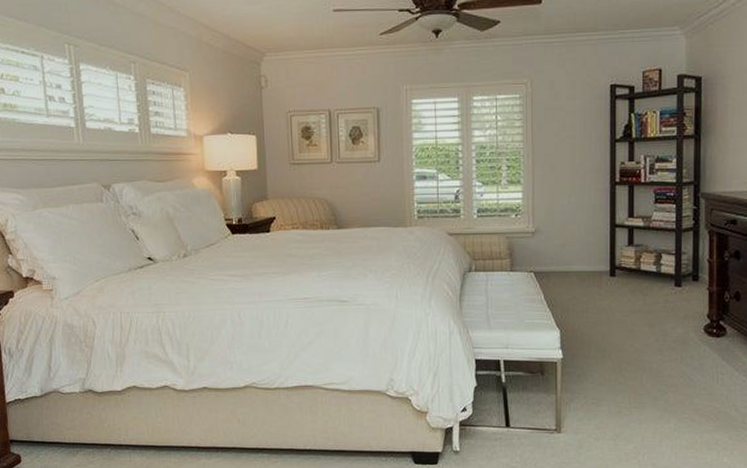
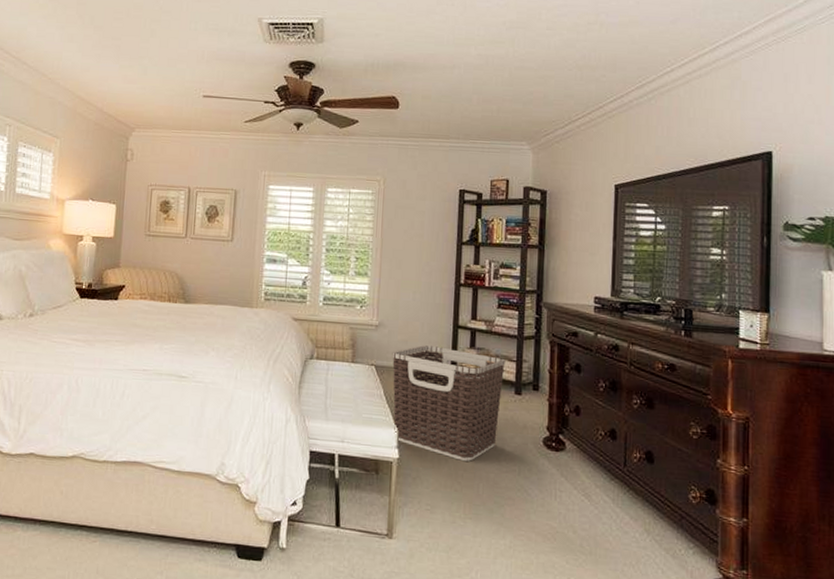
clothes hamper: none [550,247,664,355] -> present [392,345,506,461]

